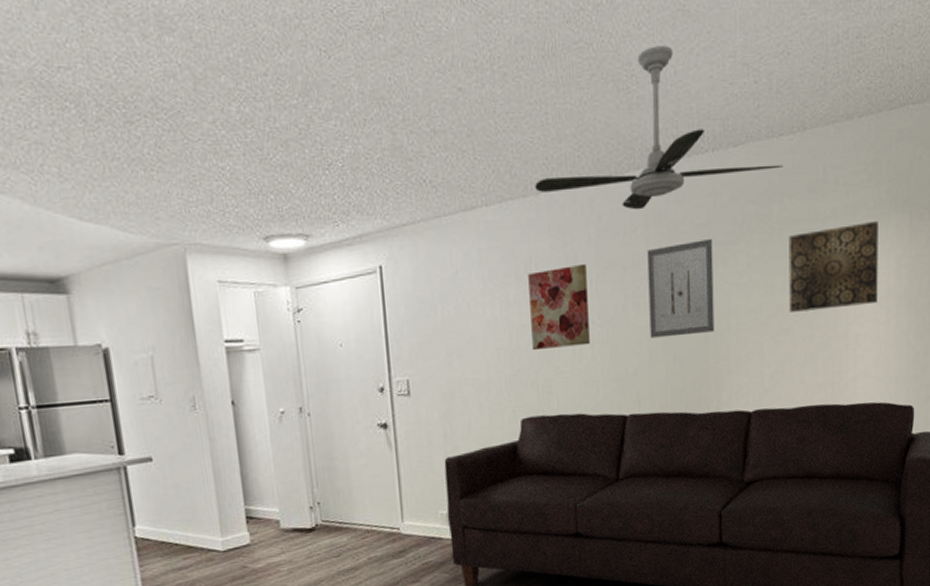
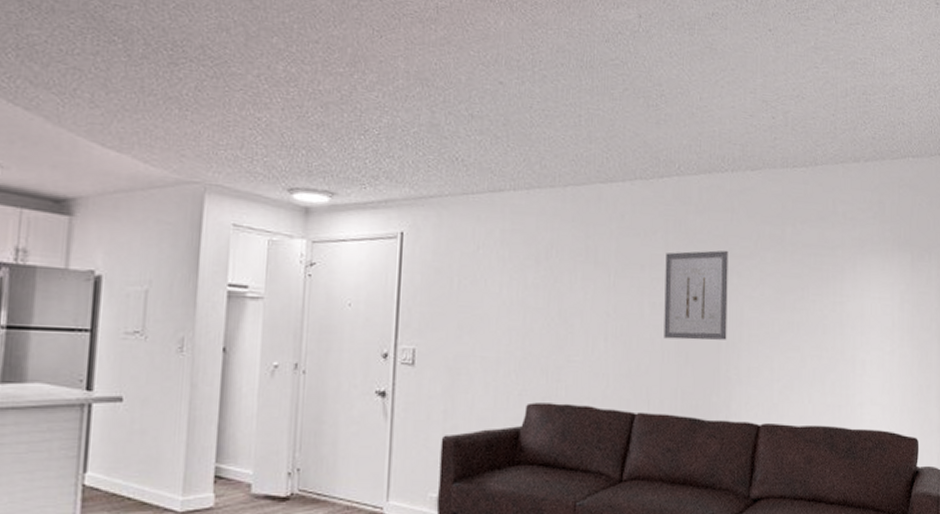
wall art: present [528,263,590,351] -> none [546,257,606,337]
ceiling fan: present [535,46,783,210] -> none [563,73,796,215]
wall art: present [789,220,878,312] -> none [799,255,883,333]

